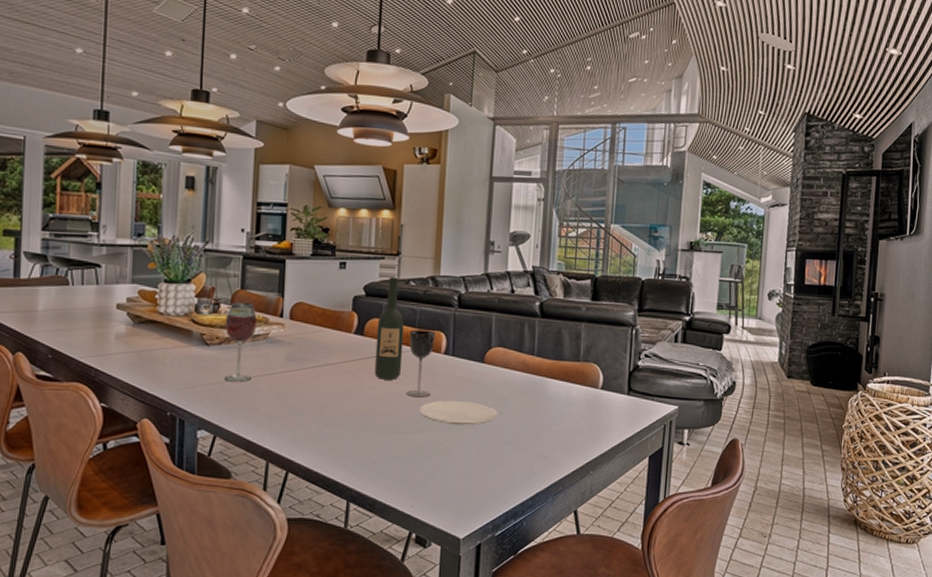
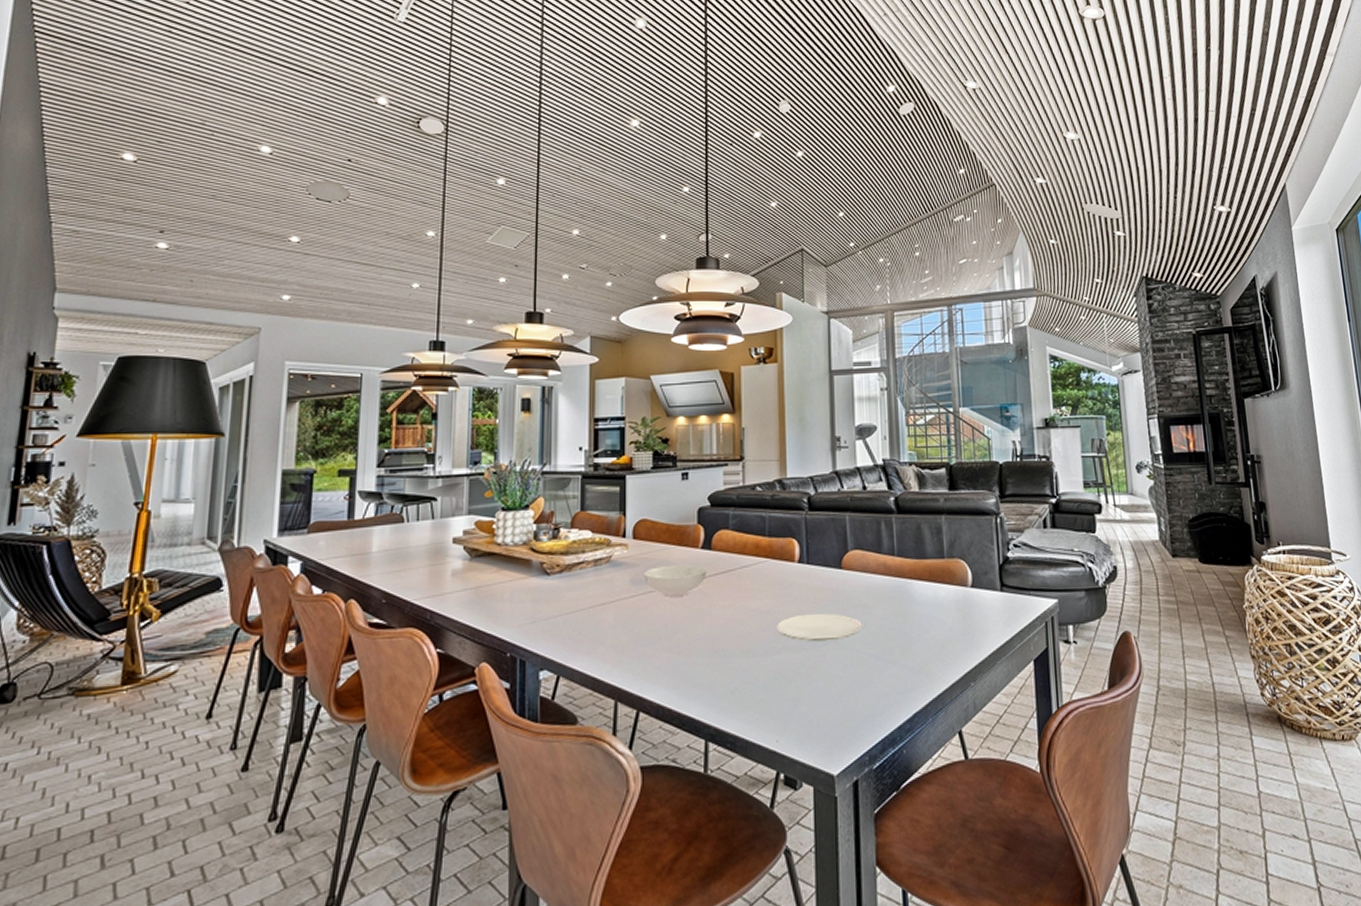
wineglass: present [225,302,257,382] -> none [565,525,599,613]
bowl: none [297,346,359,375] -> present [643,564,708,597]
wine bottle: present [374,277,405,380] -> none [725,484,755,597]
wine glass: present [406,330,435,398] -> none [760,538,787,614]

